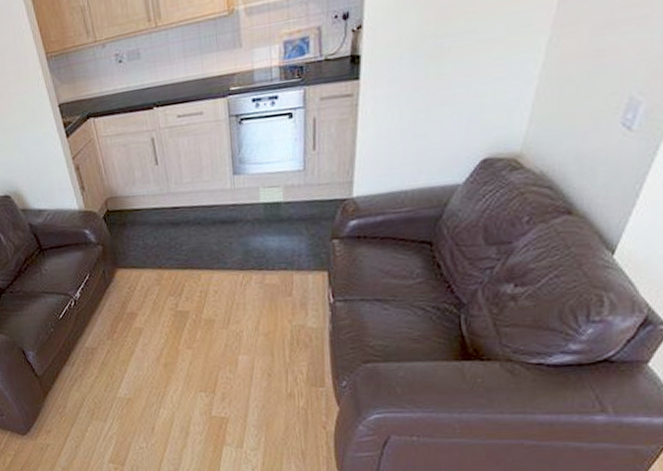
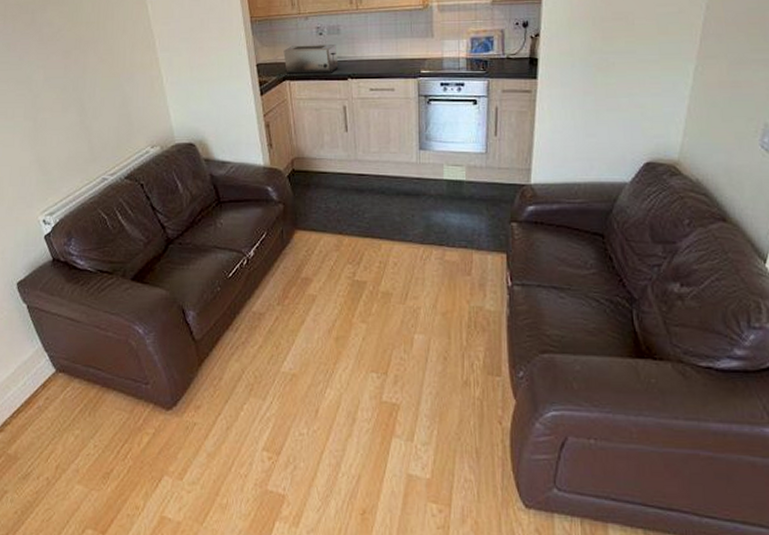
toaster: none [84,70,143,112] -> present [283,43,339,75]

